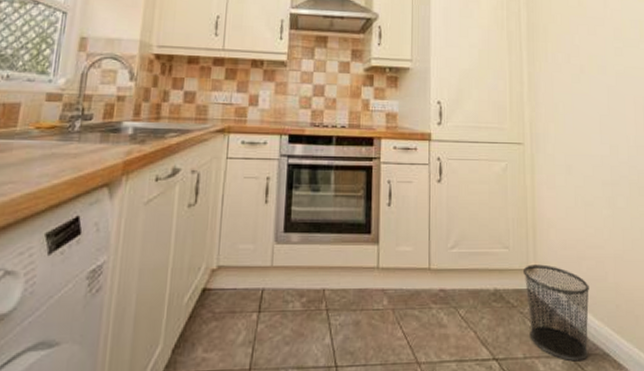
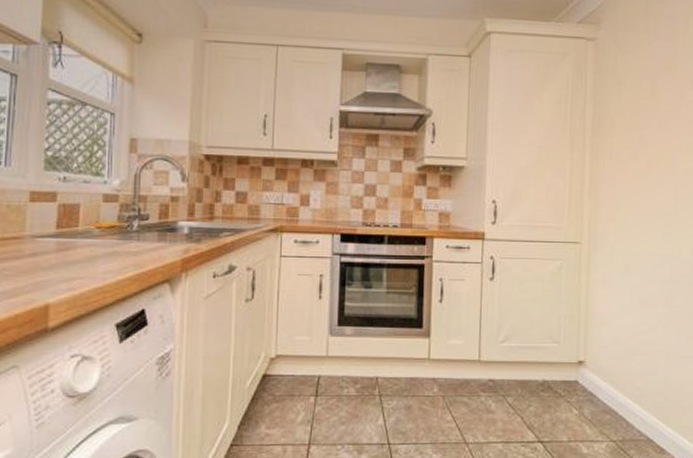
waste bin: present [522,264,589,362] -> none [572,358,638,446]

